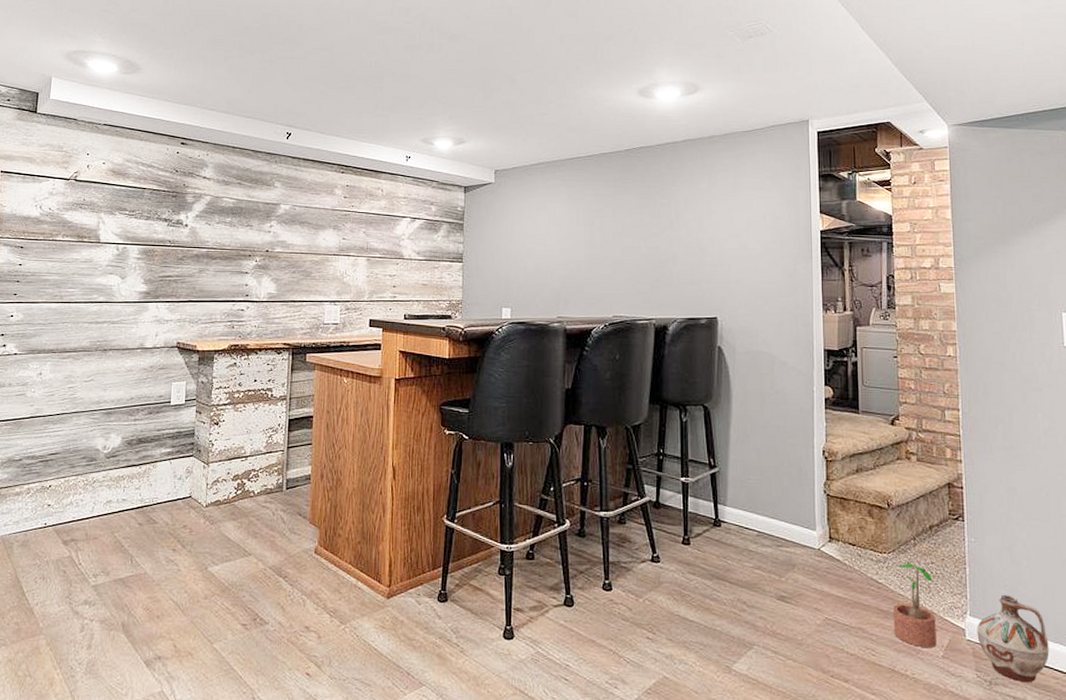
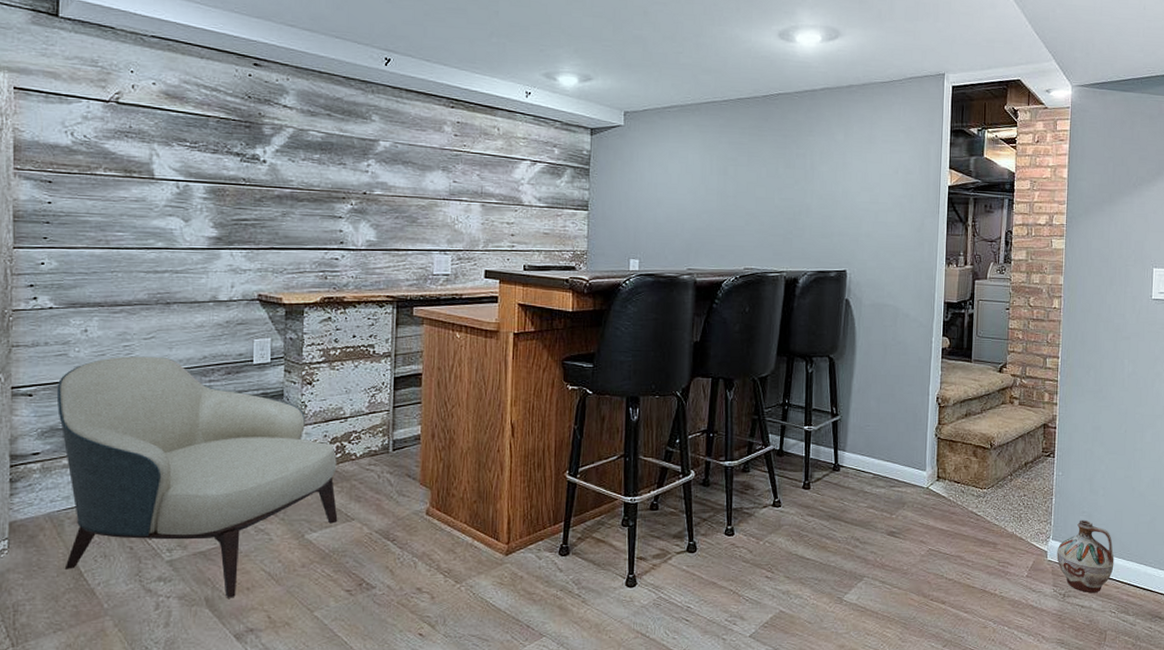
armchair: none [11,396,238,625] -> present [56,356,338,598]
potted plant: present [893,562,937,648] -> none [988,496,1026,570]

